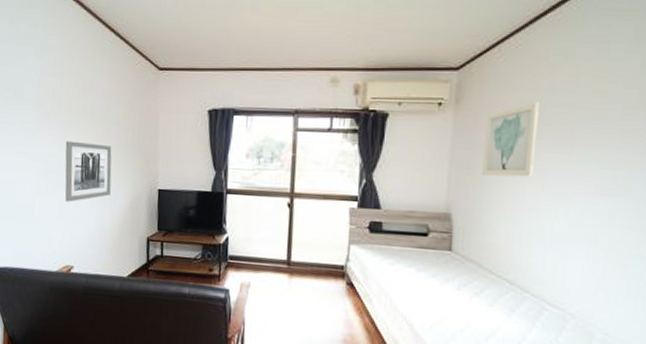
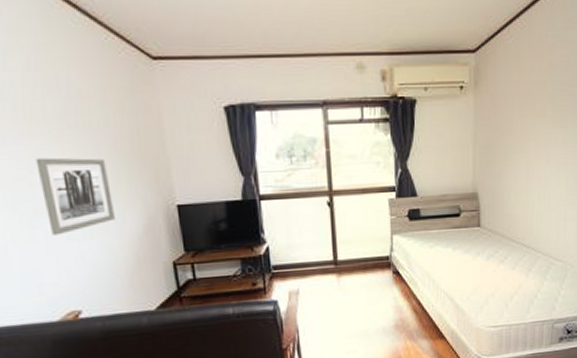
wall art: present [482,102,539,177] -> none [501,82,542,153]

